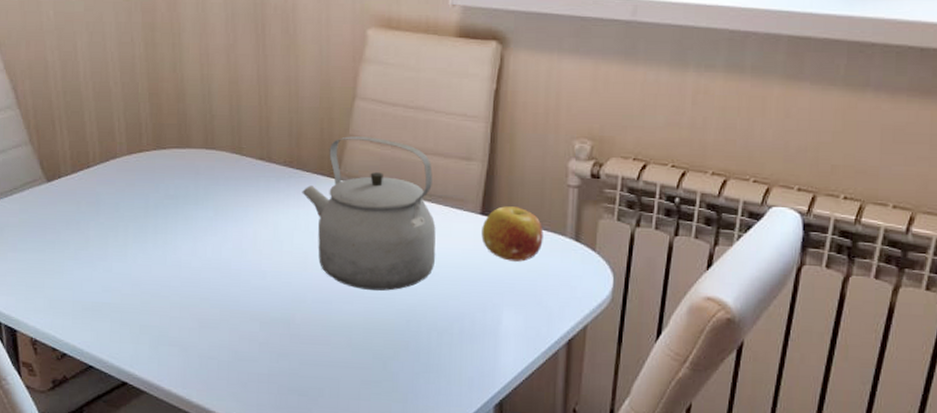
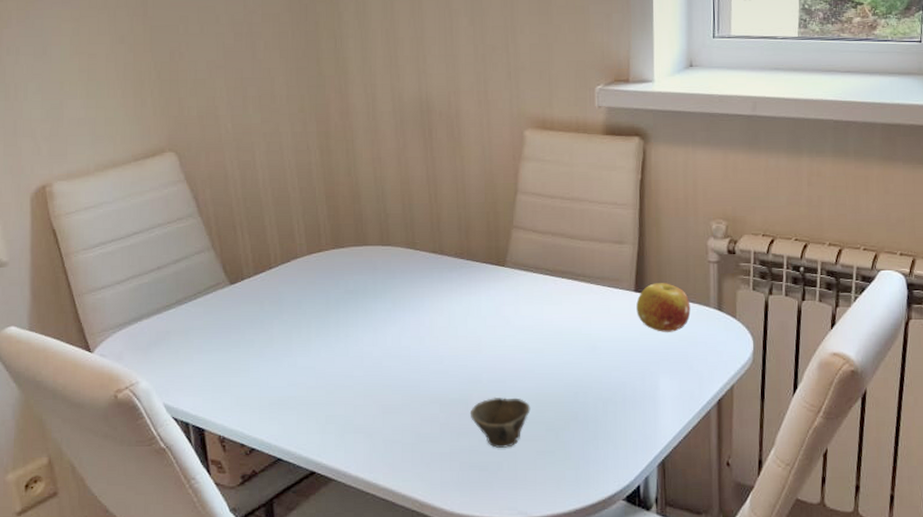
cup: none [291,318,358,374] -> present [469,397,531,448]
tea kettle: present [302,136,436,291] -> none [473,227,596,367]

